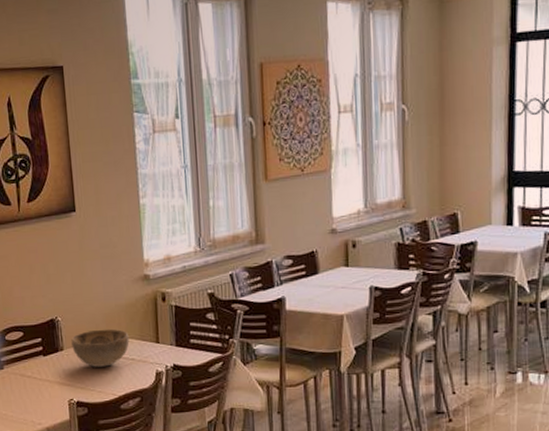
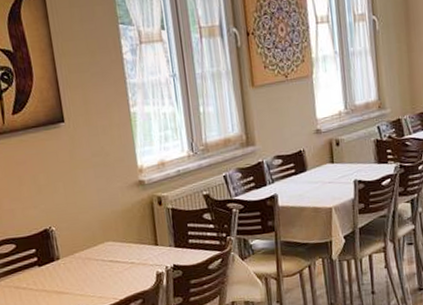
decorative bowl: present [71,329,129,367] -> none [67,235,128,274]

